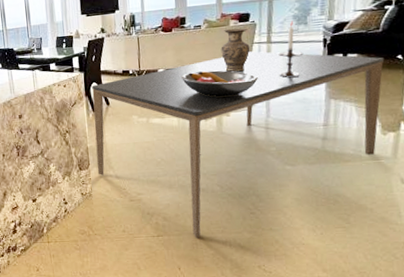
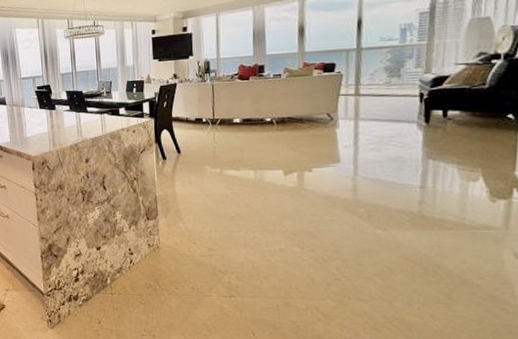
dining table: present [92,51,385,239] -> none [162,103,492,303]
fruit bowl: present [181,70,258,97] -> none [259,121,345,151]
vase: present [221,28,251,72] -> none [303,78,336,125]
candlestick: present [278,21,304,78] -> none [367,73,397,134]

